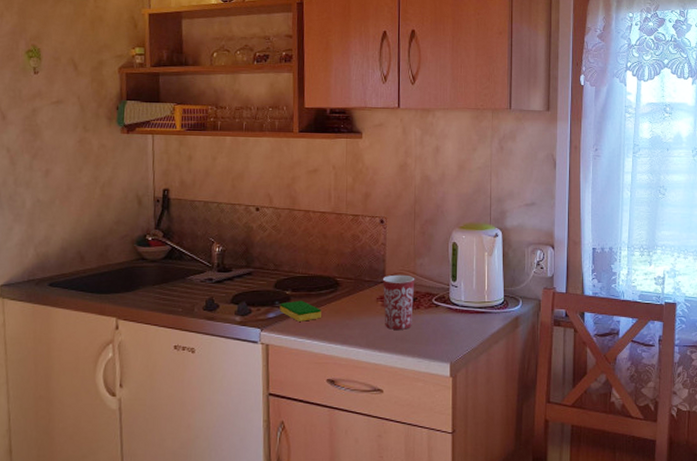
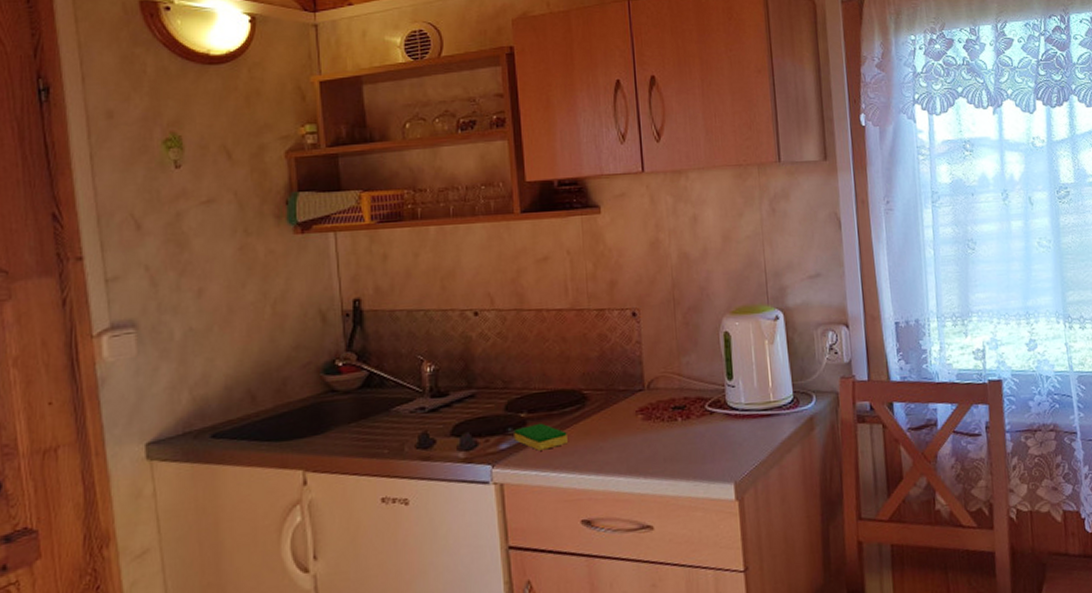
mug: present [382,274,415,330] -> none [640,378,683,449]

